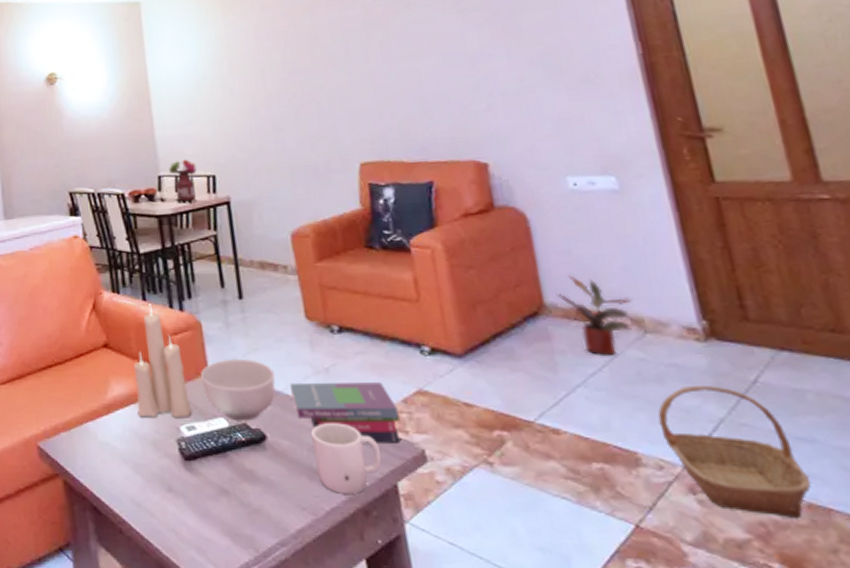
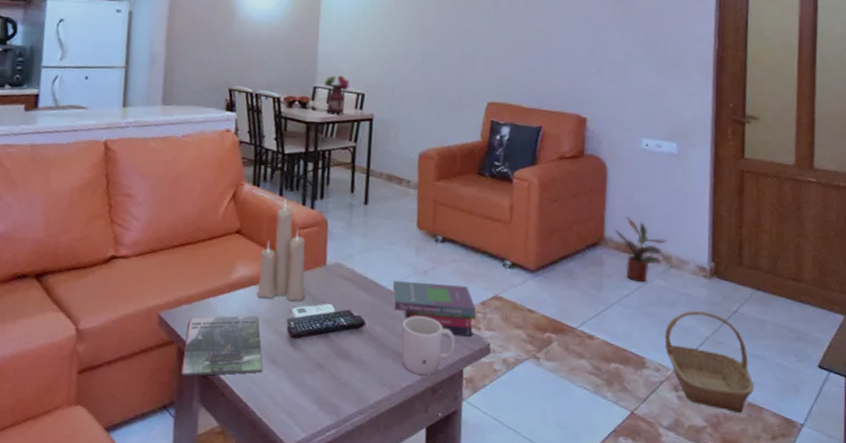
magazine: none [70,438,160,513] -> present [181,315,263,377]
bowl: present [201,358,276,421] -> none [318,254,383,309]

